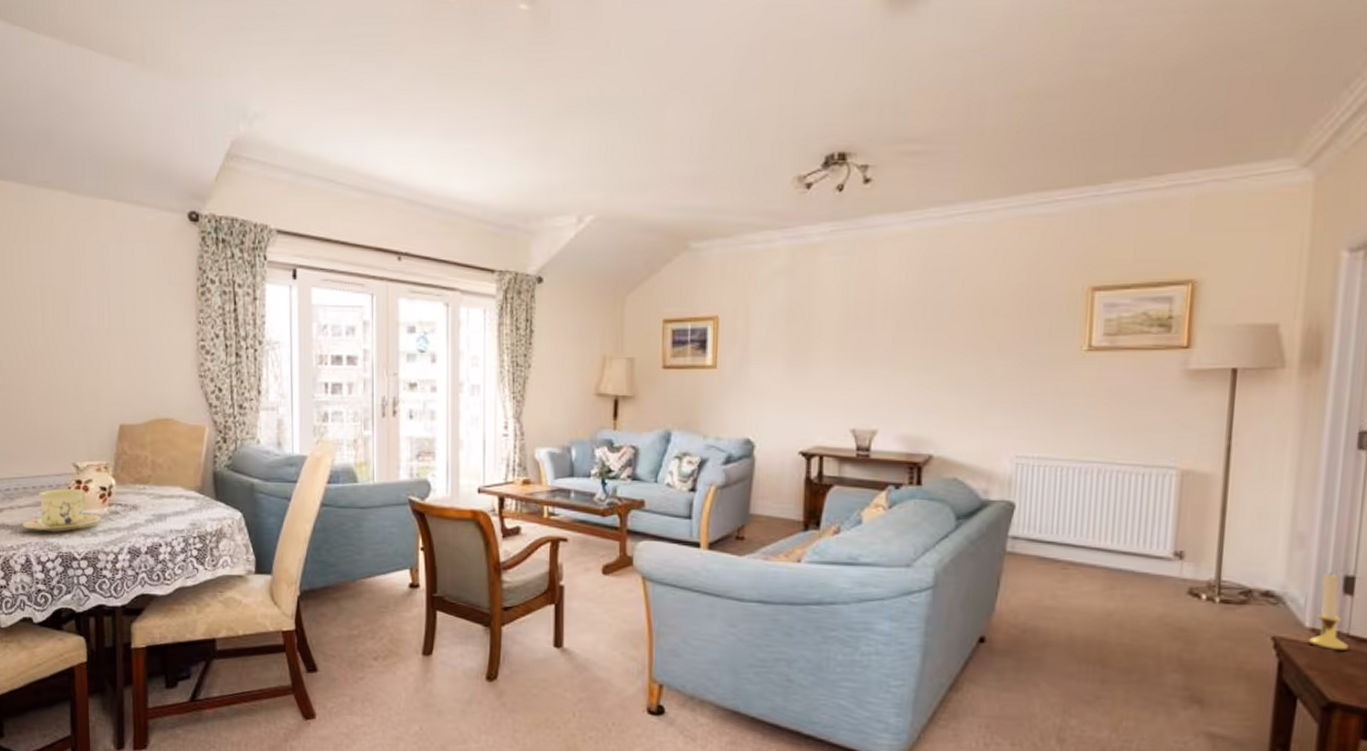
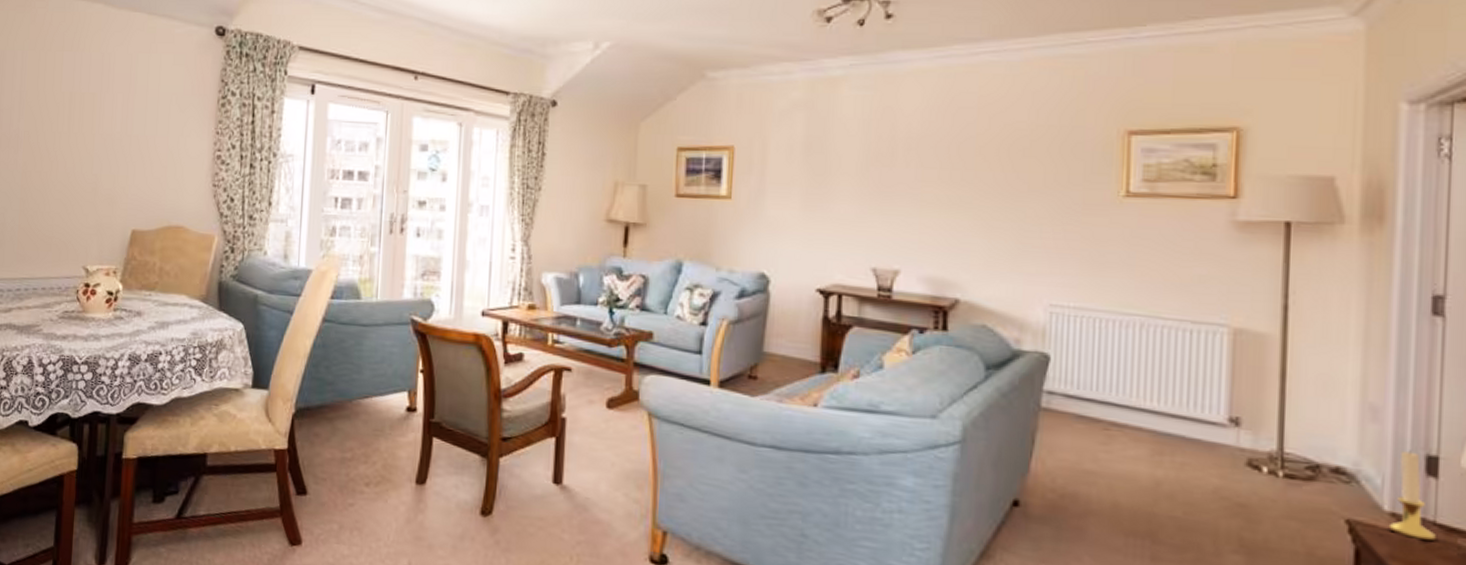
cup and saucer: present [22,488,101,531] -> none [28,291,105,334]

